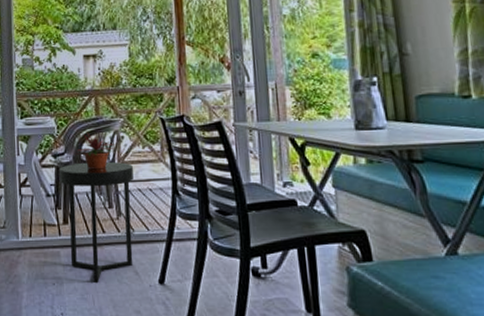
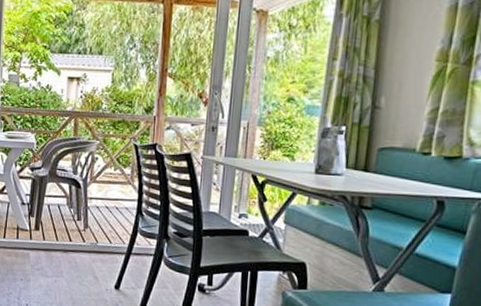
side table: present [60,161,134,282] -> none [35,177,104,282]
potted plant: present [75,130,115,170] -> none [51,149,88,186]

